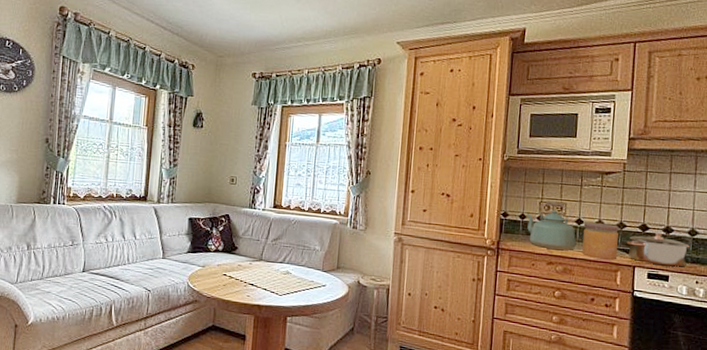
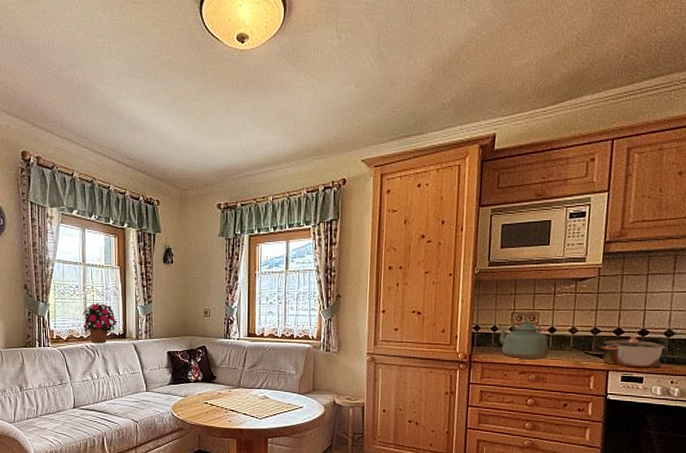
potted flower: none [103,162,139,205] -> present [82,302,117,344]
jar: present [582,222,619,260] -> none [555,330,593,366]

